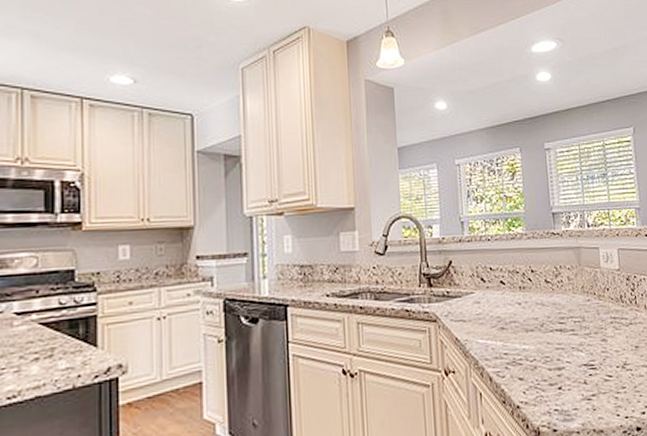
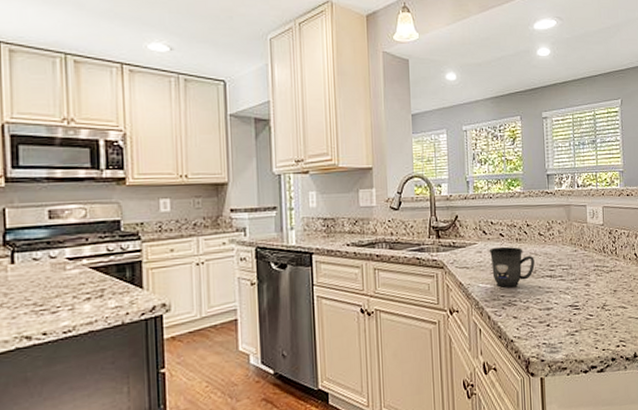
mug: none [488,296,542,344] -> present [489,246,535,287]

